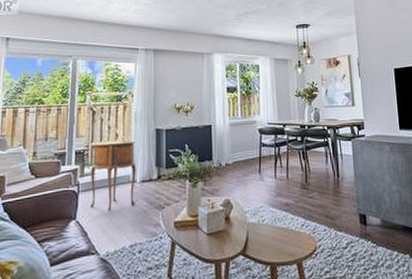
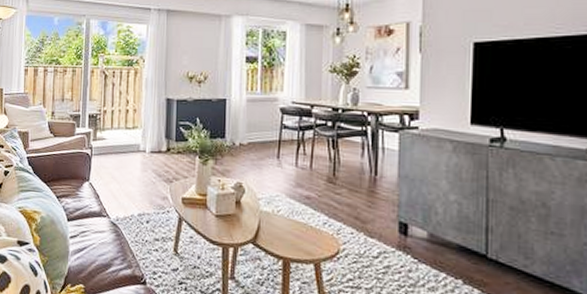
side table: present [90,140,136,212] -> none [102,107,146,178]

